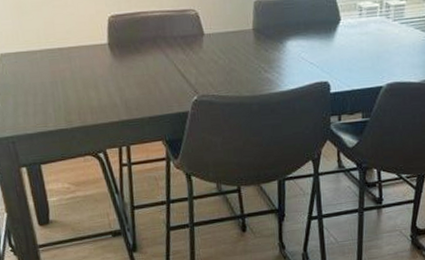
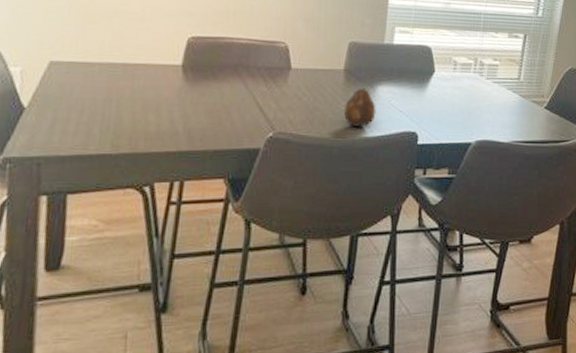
fruit: none [257,44,288,83] -> present [343,87,376,127]

